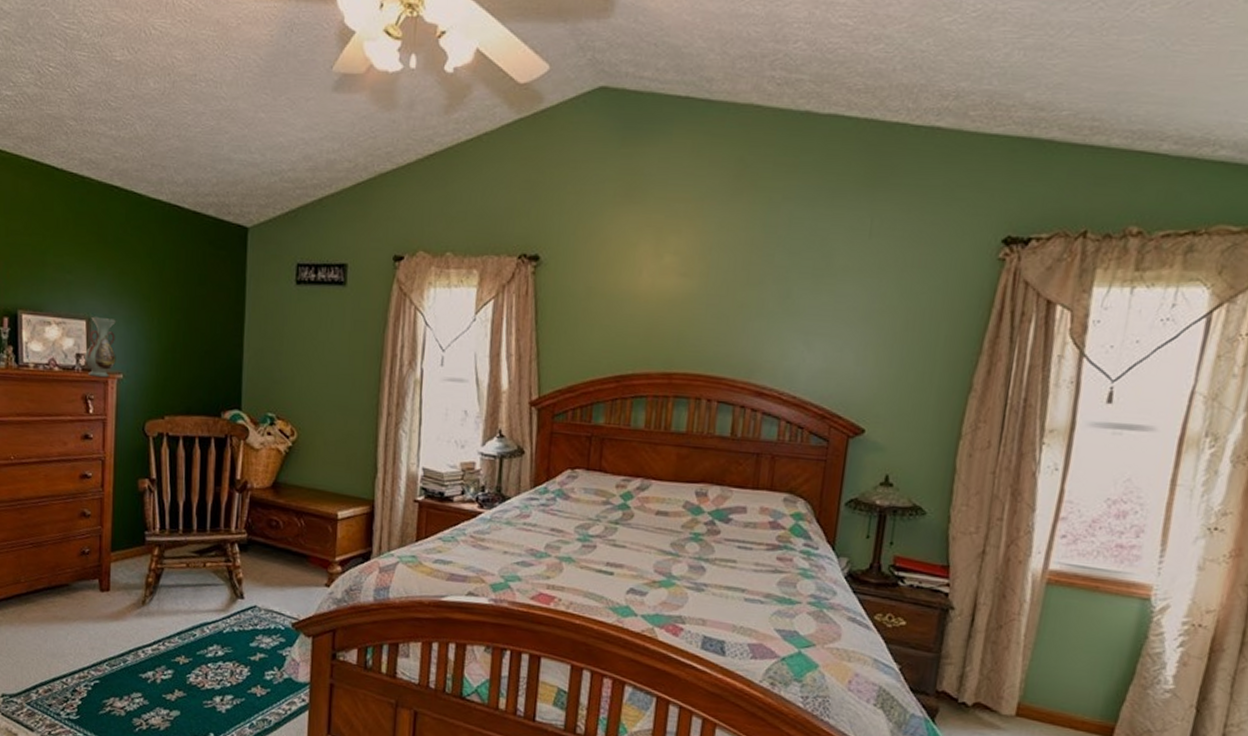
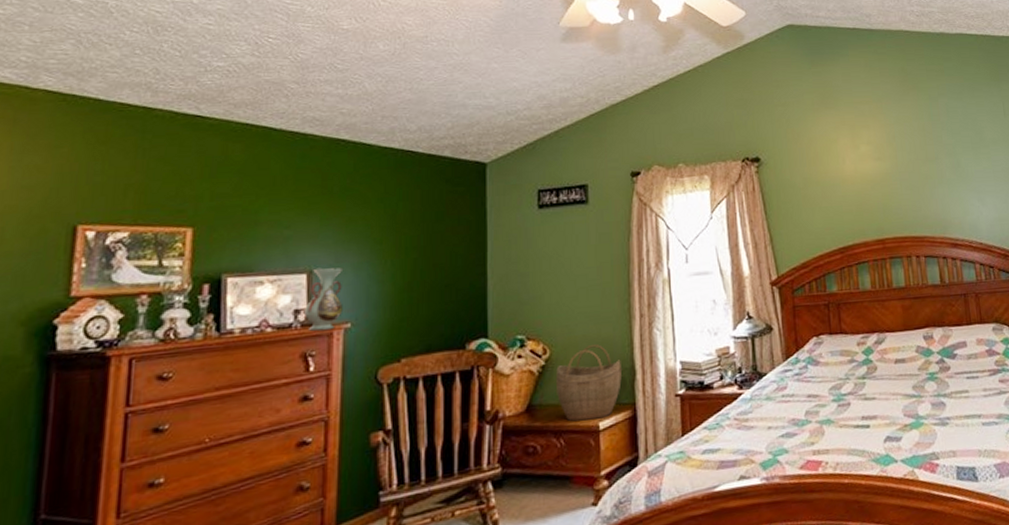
woven basket: none [301,435,364,509] -> present [556,344,622,422]

